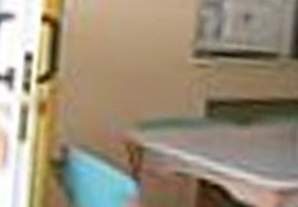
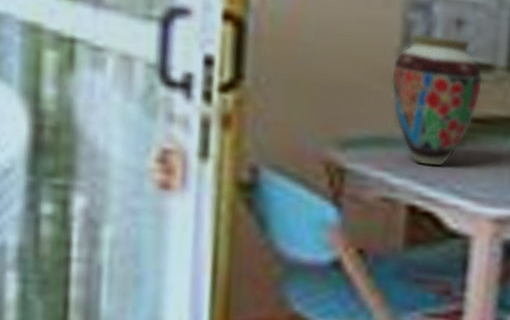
vase: none [185,27,269,145] -> present [391,32,484,167]

